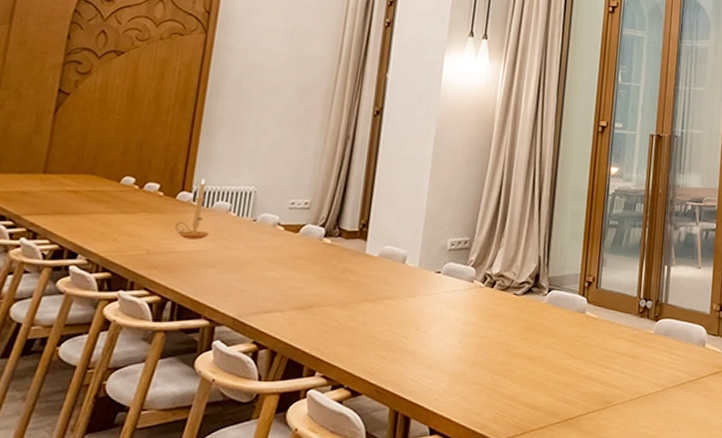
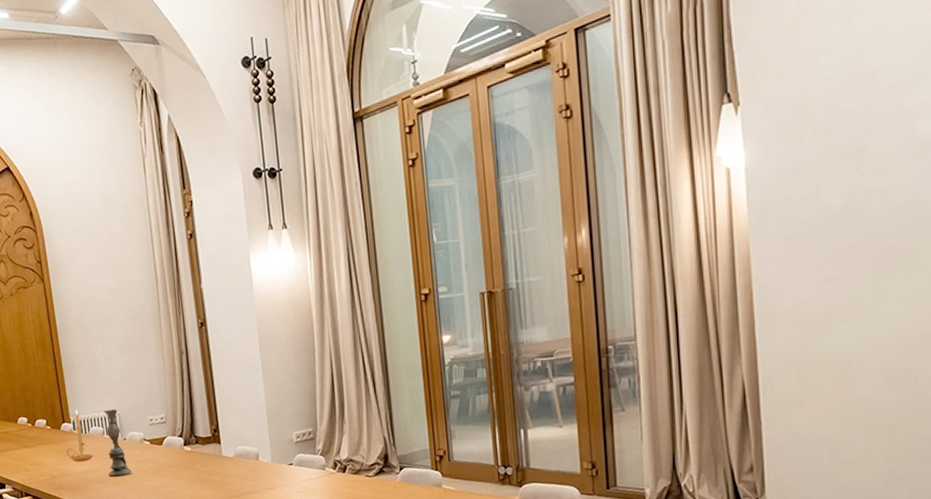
candlestick: none [222,184,255,263] -> present [103,409,134,478]

